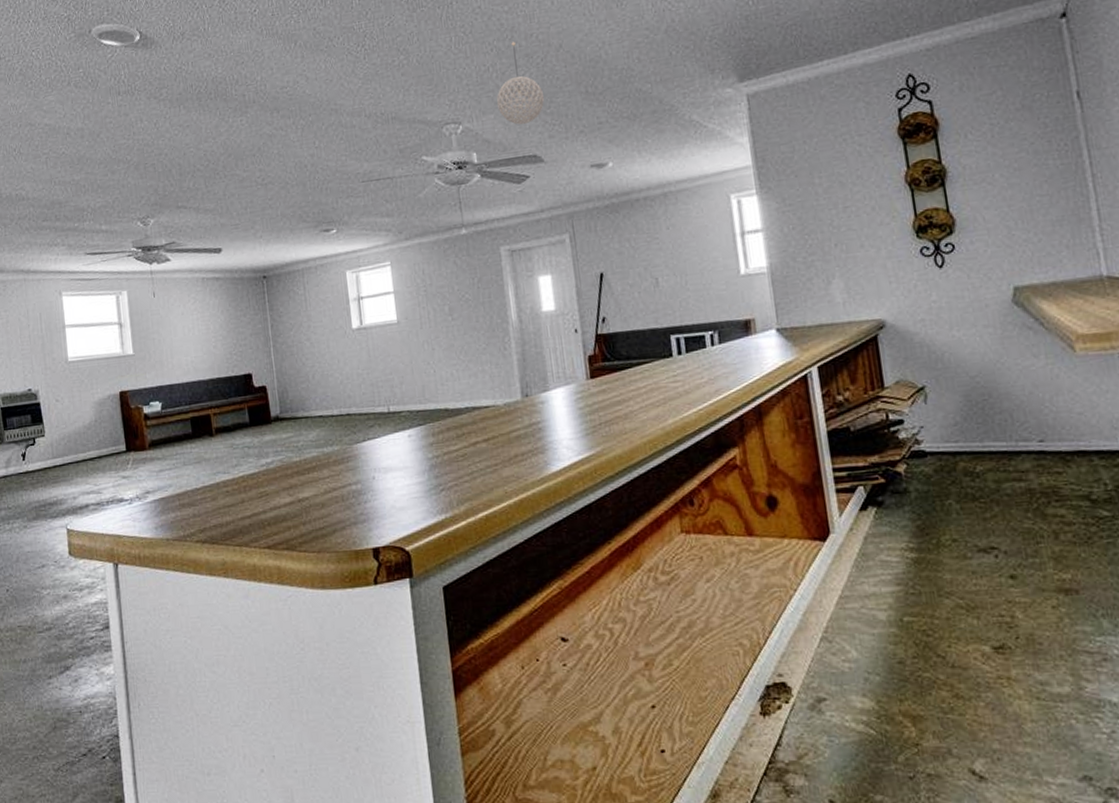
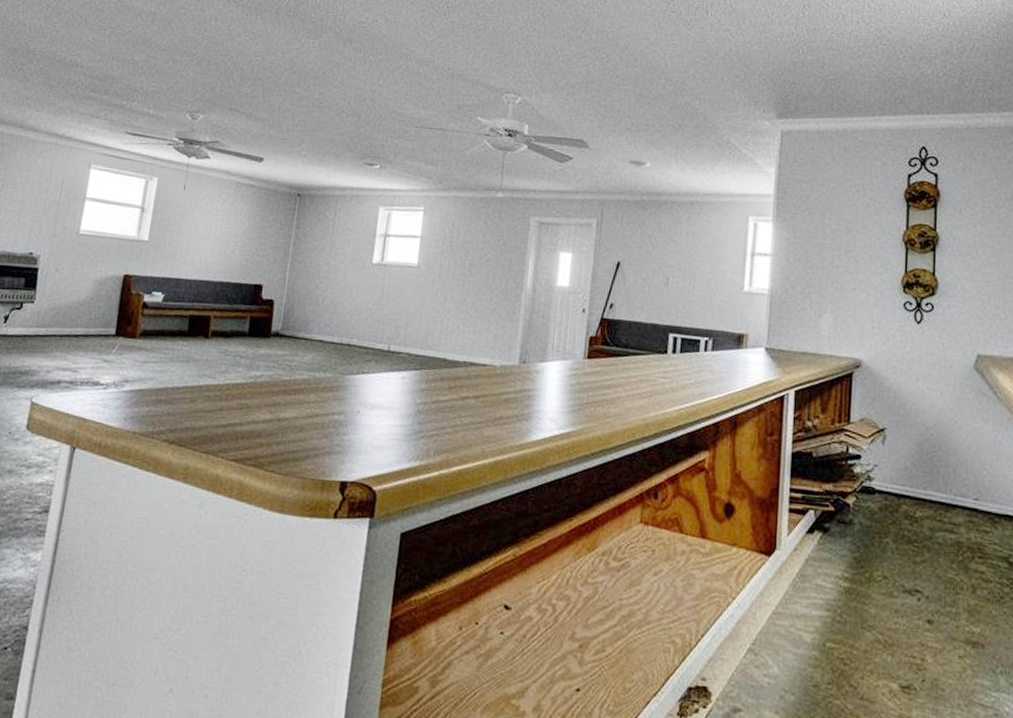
pendant light: present [496,41,545,125] -> none [557,33,602,110]

